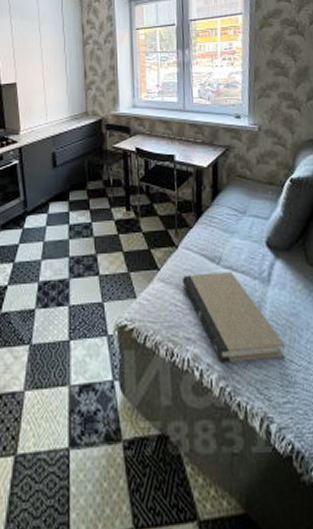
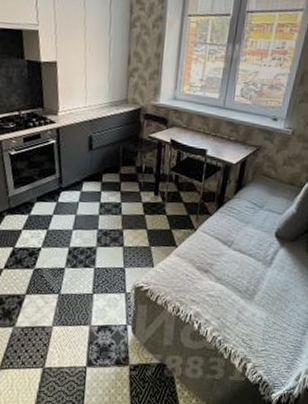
book: present [182,272,285,363] -> none [195,253,272,321]

